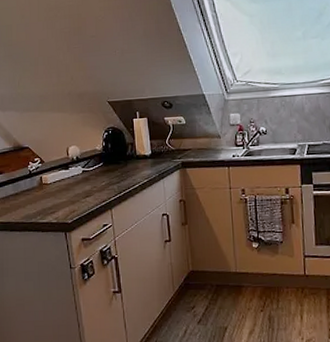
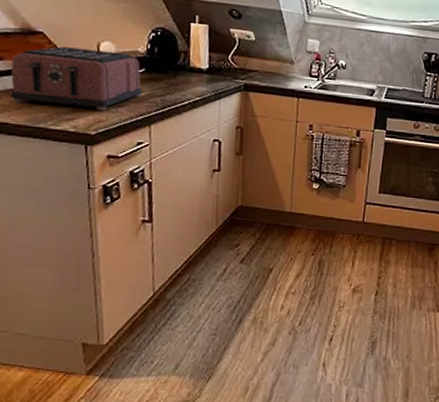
toaster: none [9,152,102,205] -> present [9,46,142,112]

